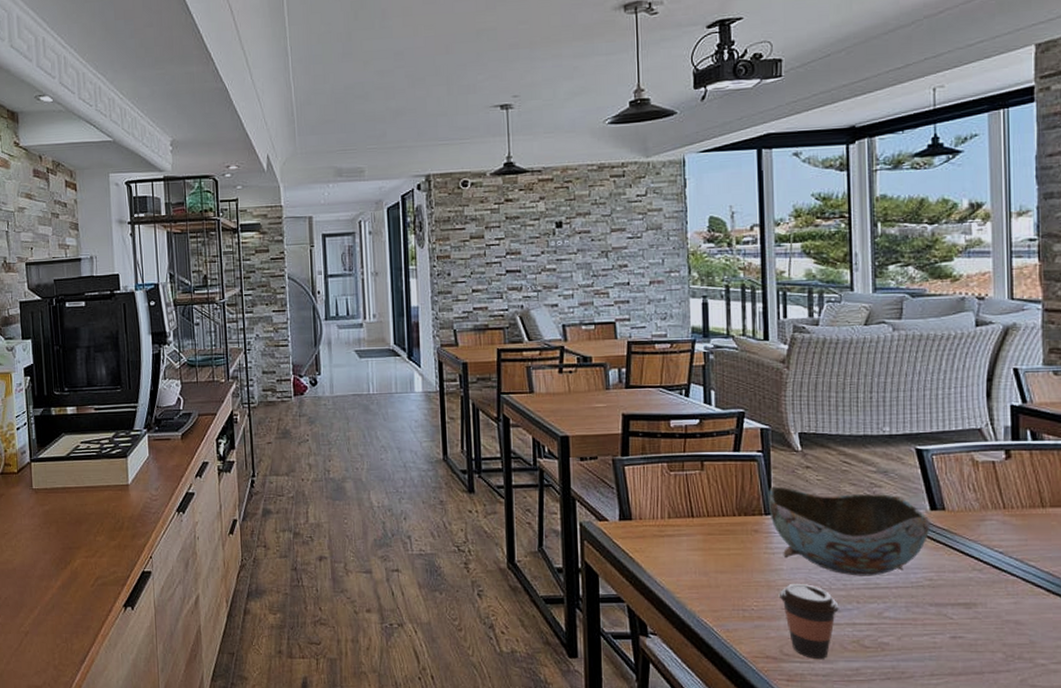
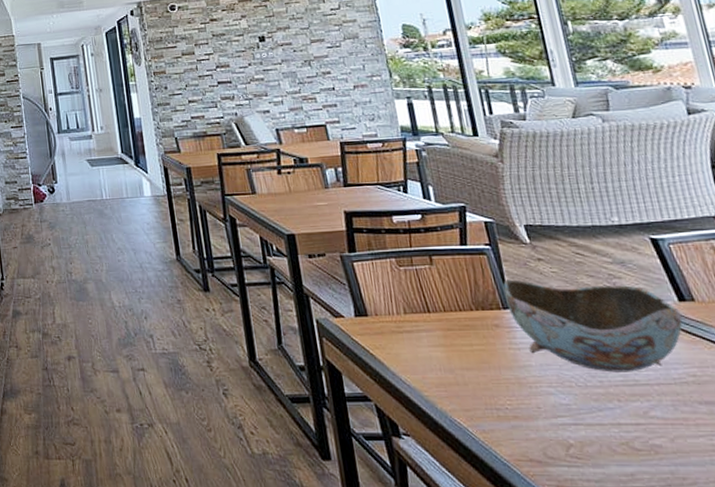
coffee cup: present [778,583,839,659] -> none [532,380,600,462]

